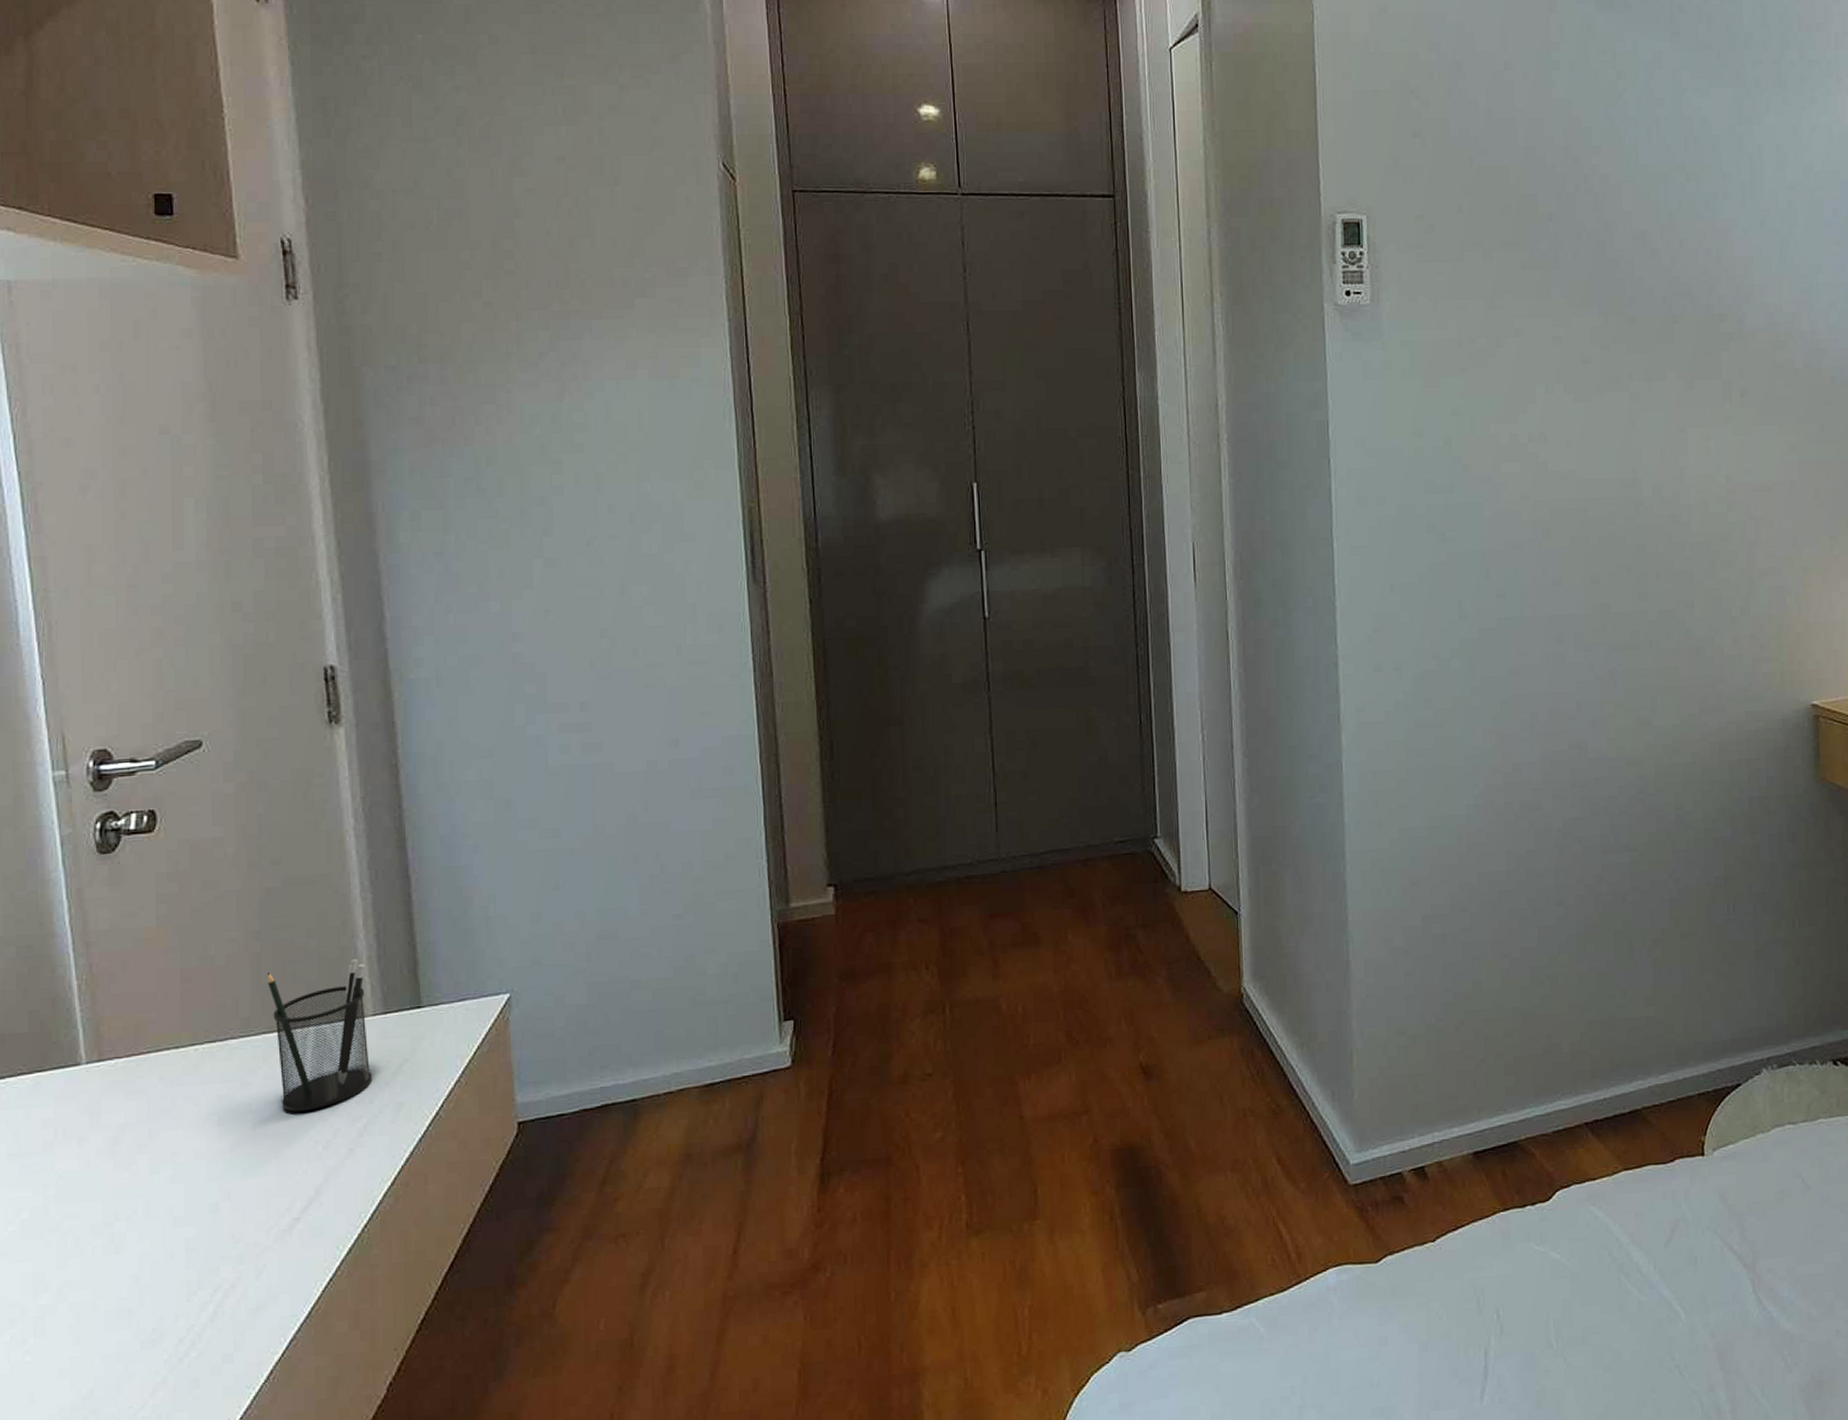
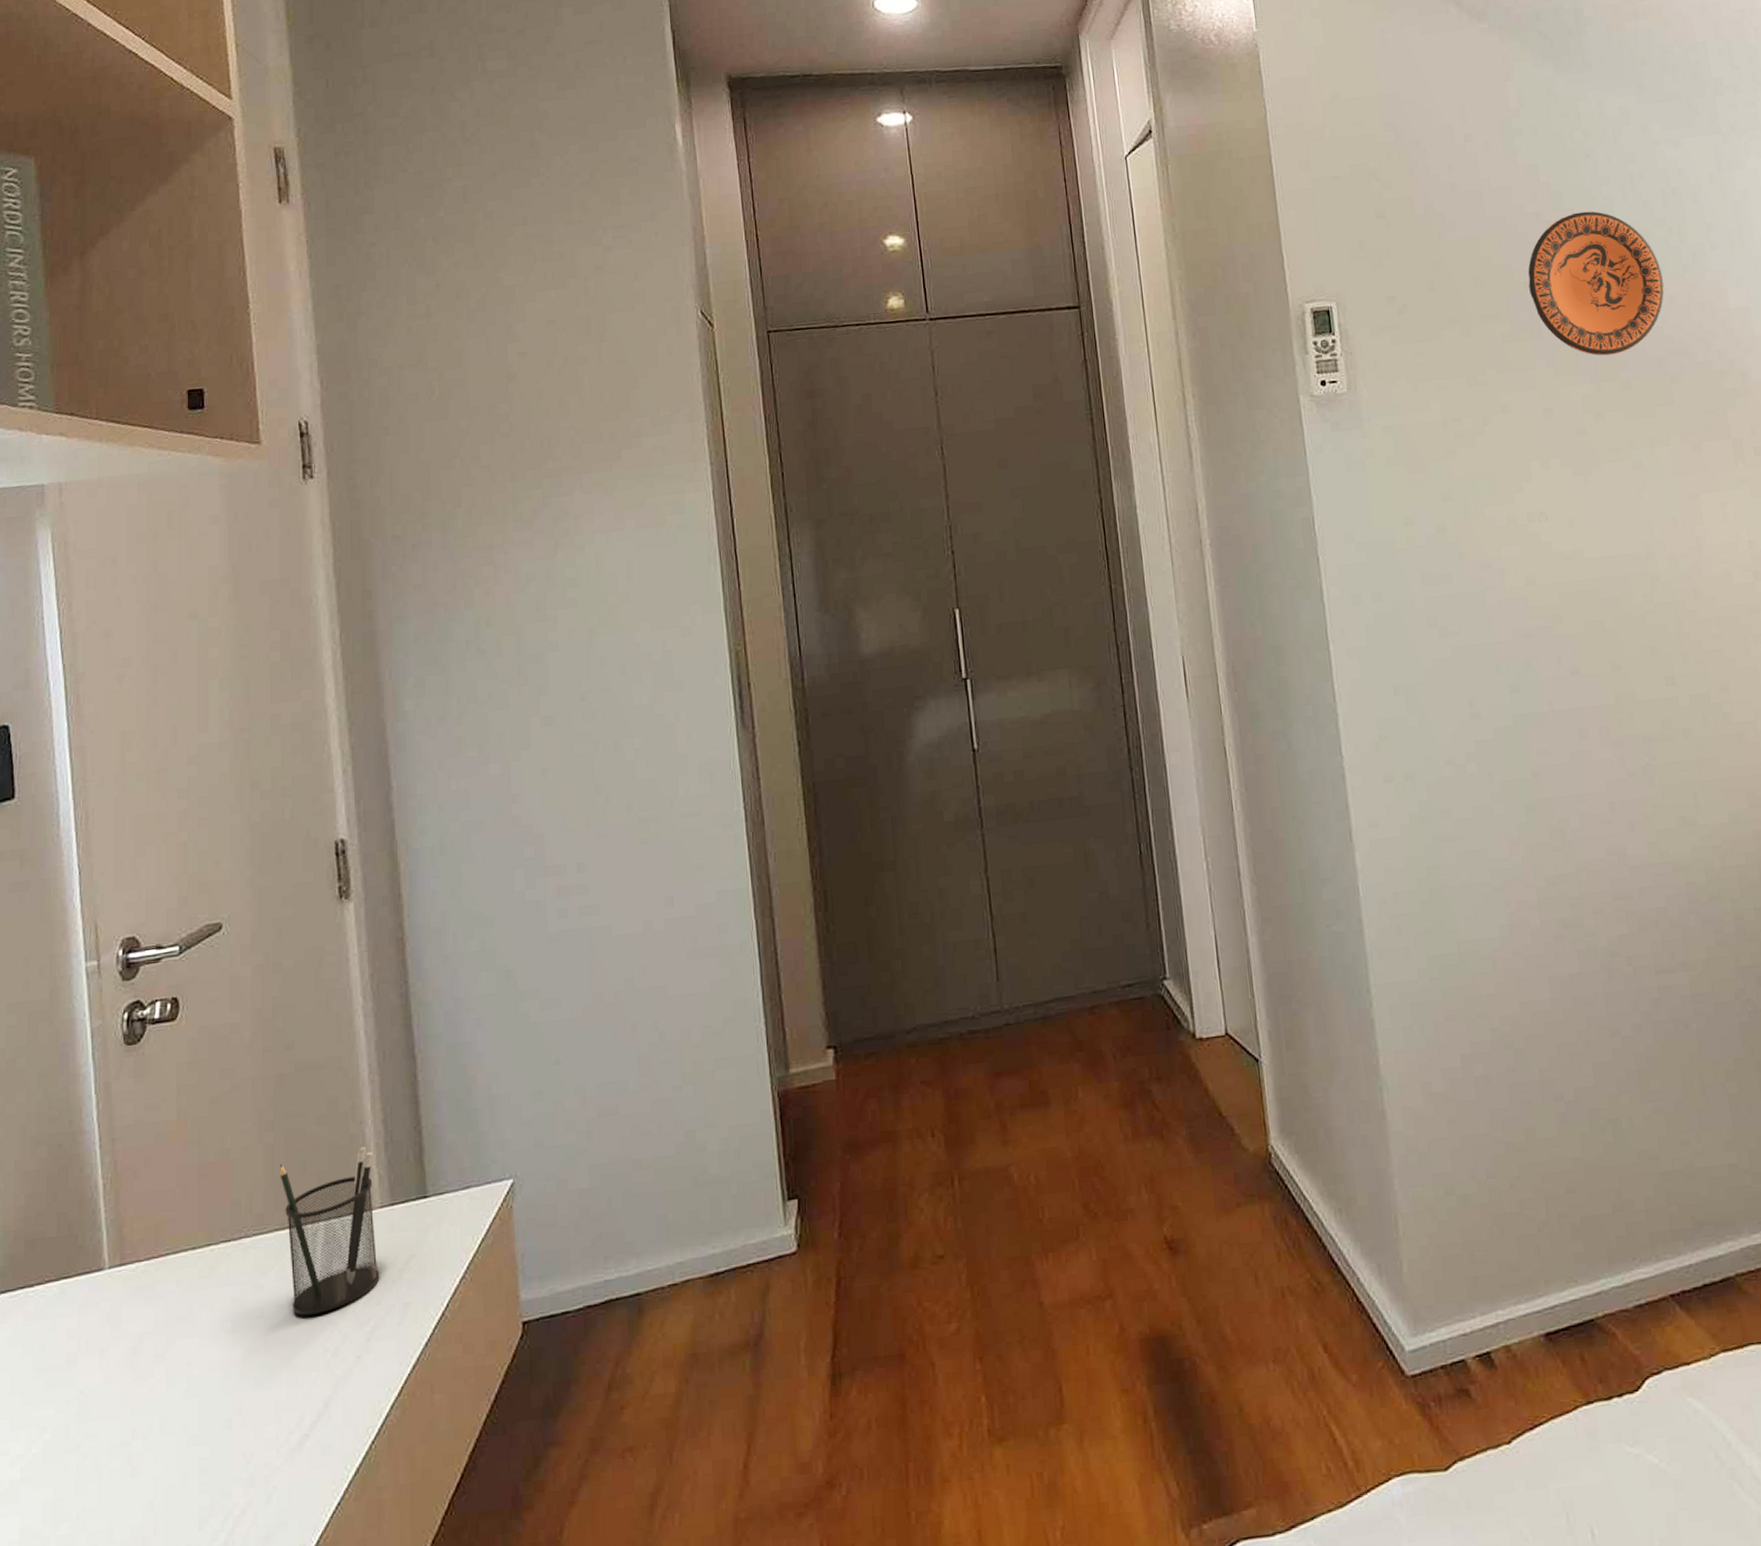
decorative plate: none [1551,150,1676,291] -> present [1528,211,1664,356]

